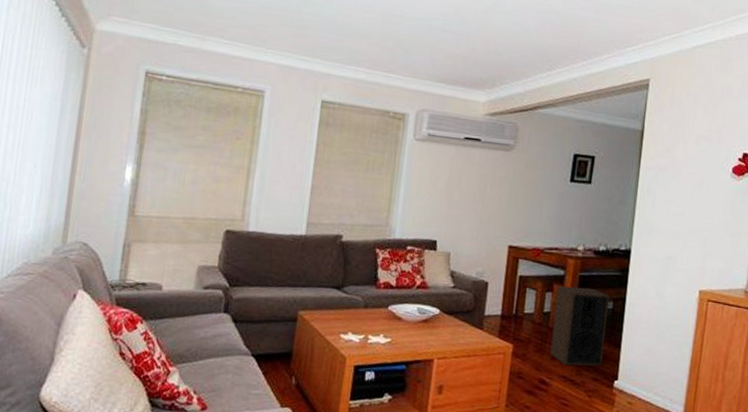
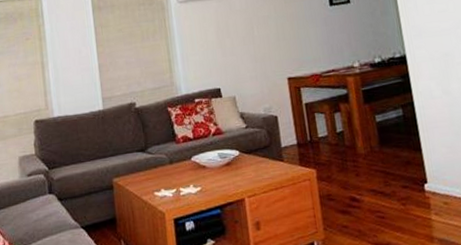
speaker: present [550,286,610,366] -> none [344,100,408,179]

